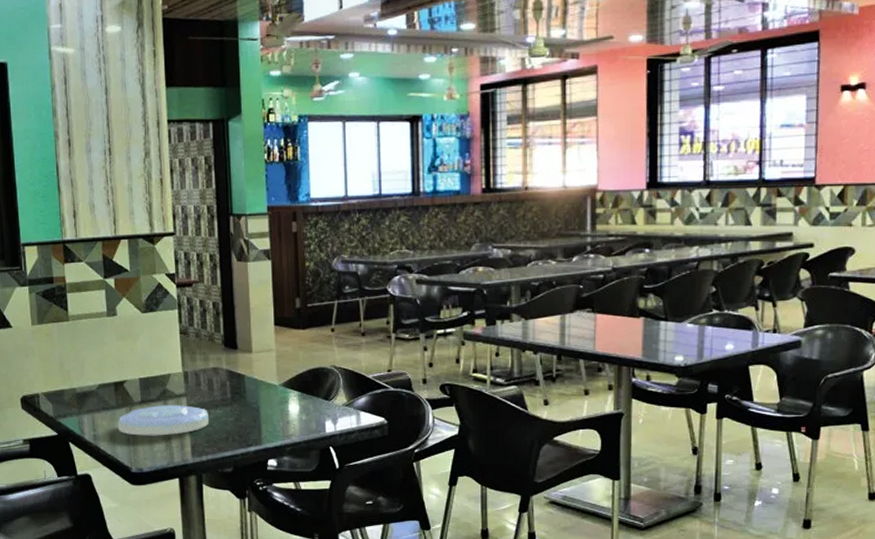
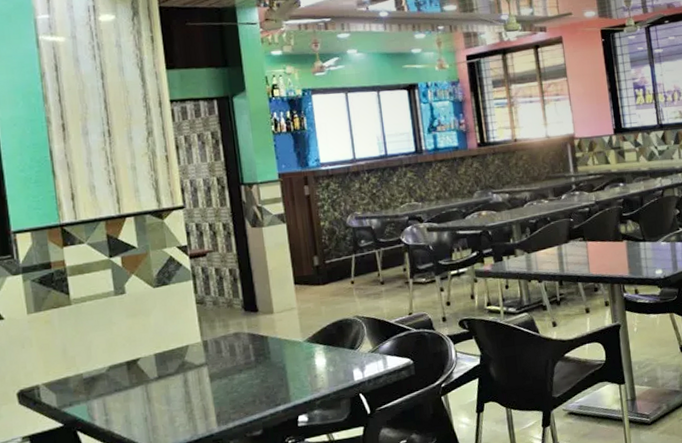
plate: present [117,405,209,436] -> none [132,374,233,414]

